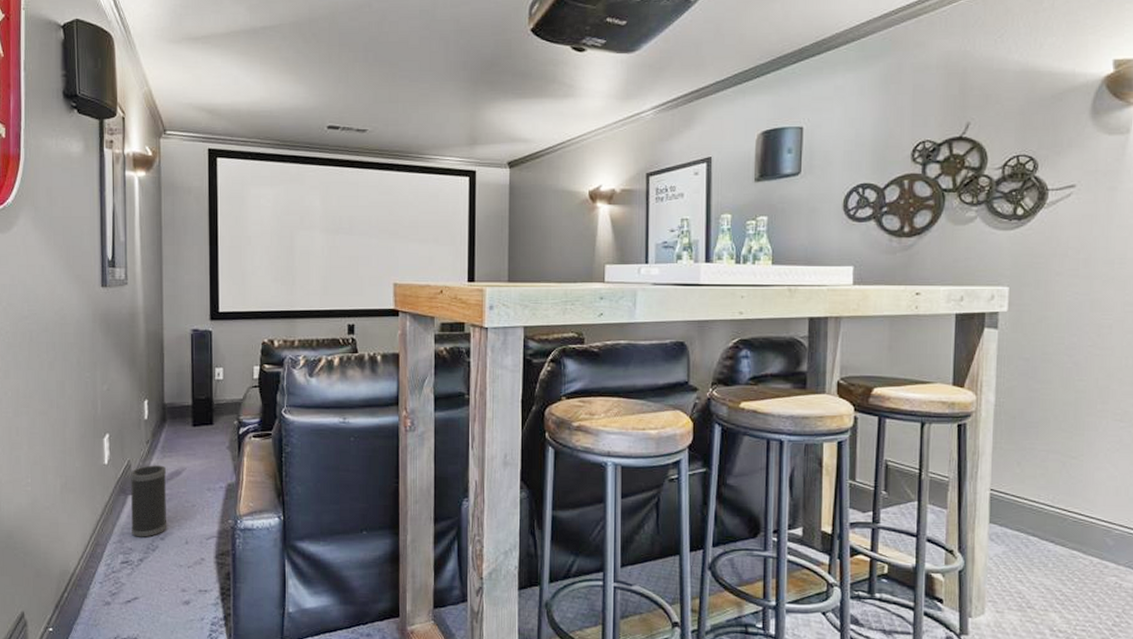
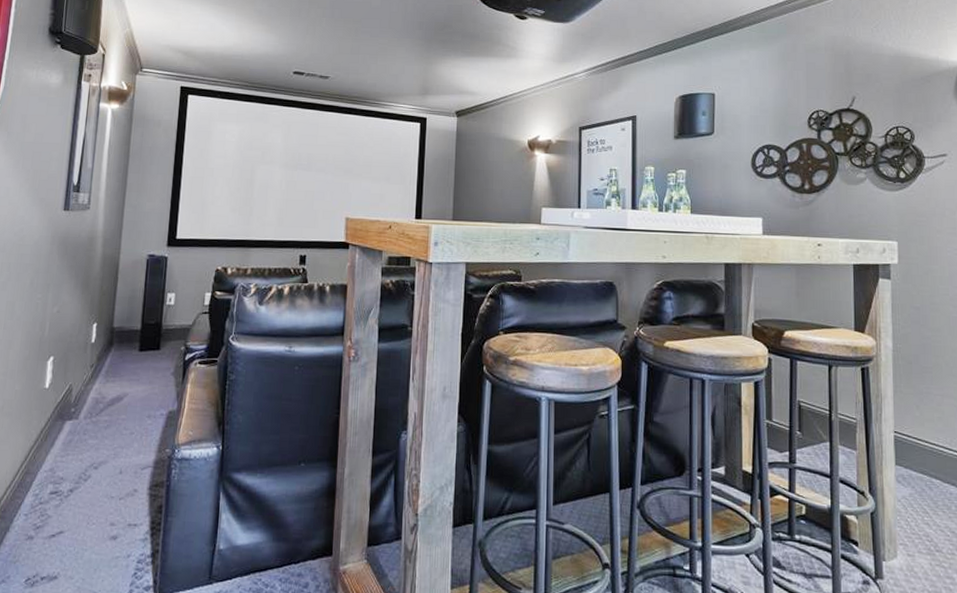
speaker: present [130,465,167,537] -> none [65,390,108,466]

